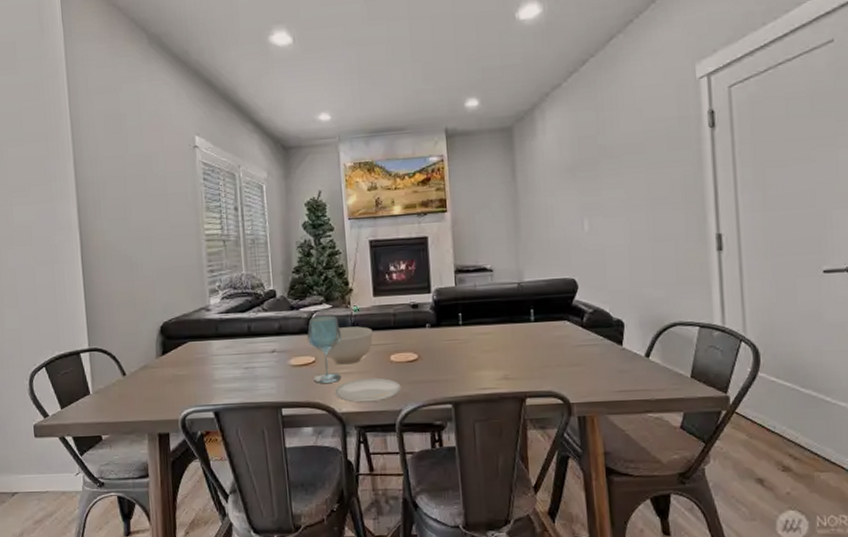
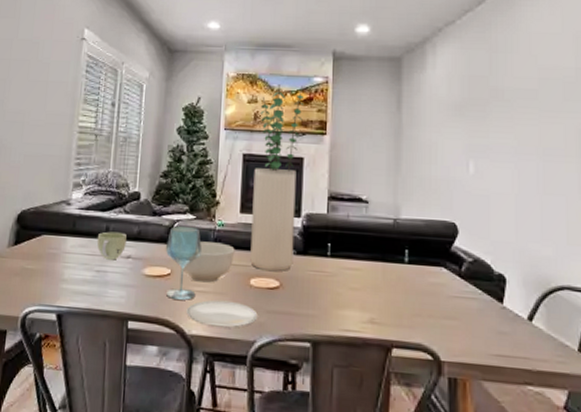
cup: none [240,329,270,357] -> present [96,231,128,260]
vase: none [380,167,429,346] -> present [250,84,304,272]

